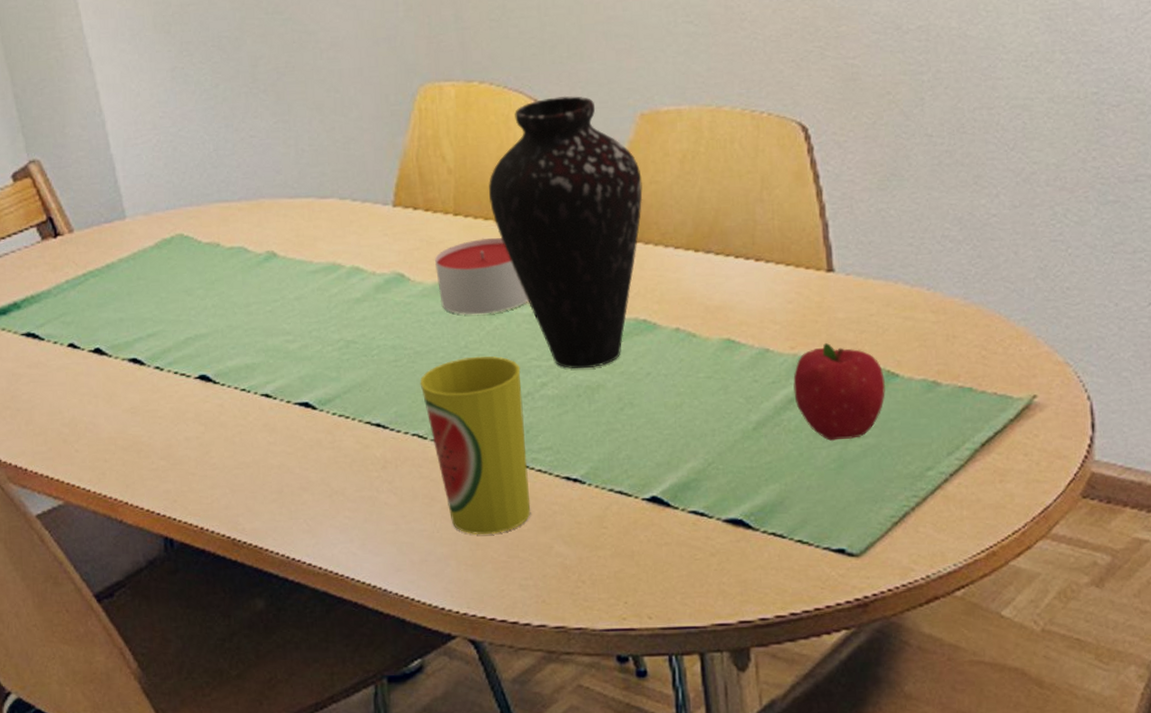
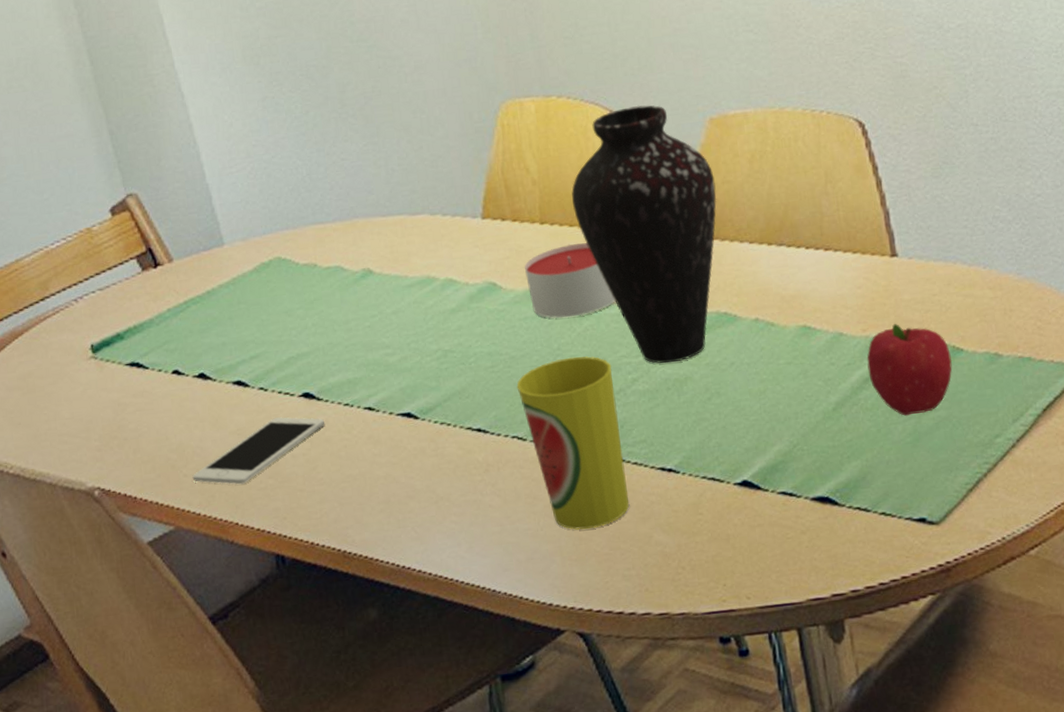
cell phone: none [83,398,221,464] -> present [192,417,325,485]

